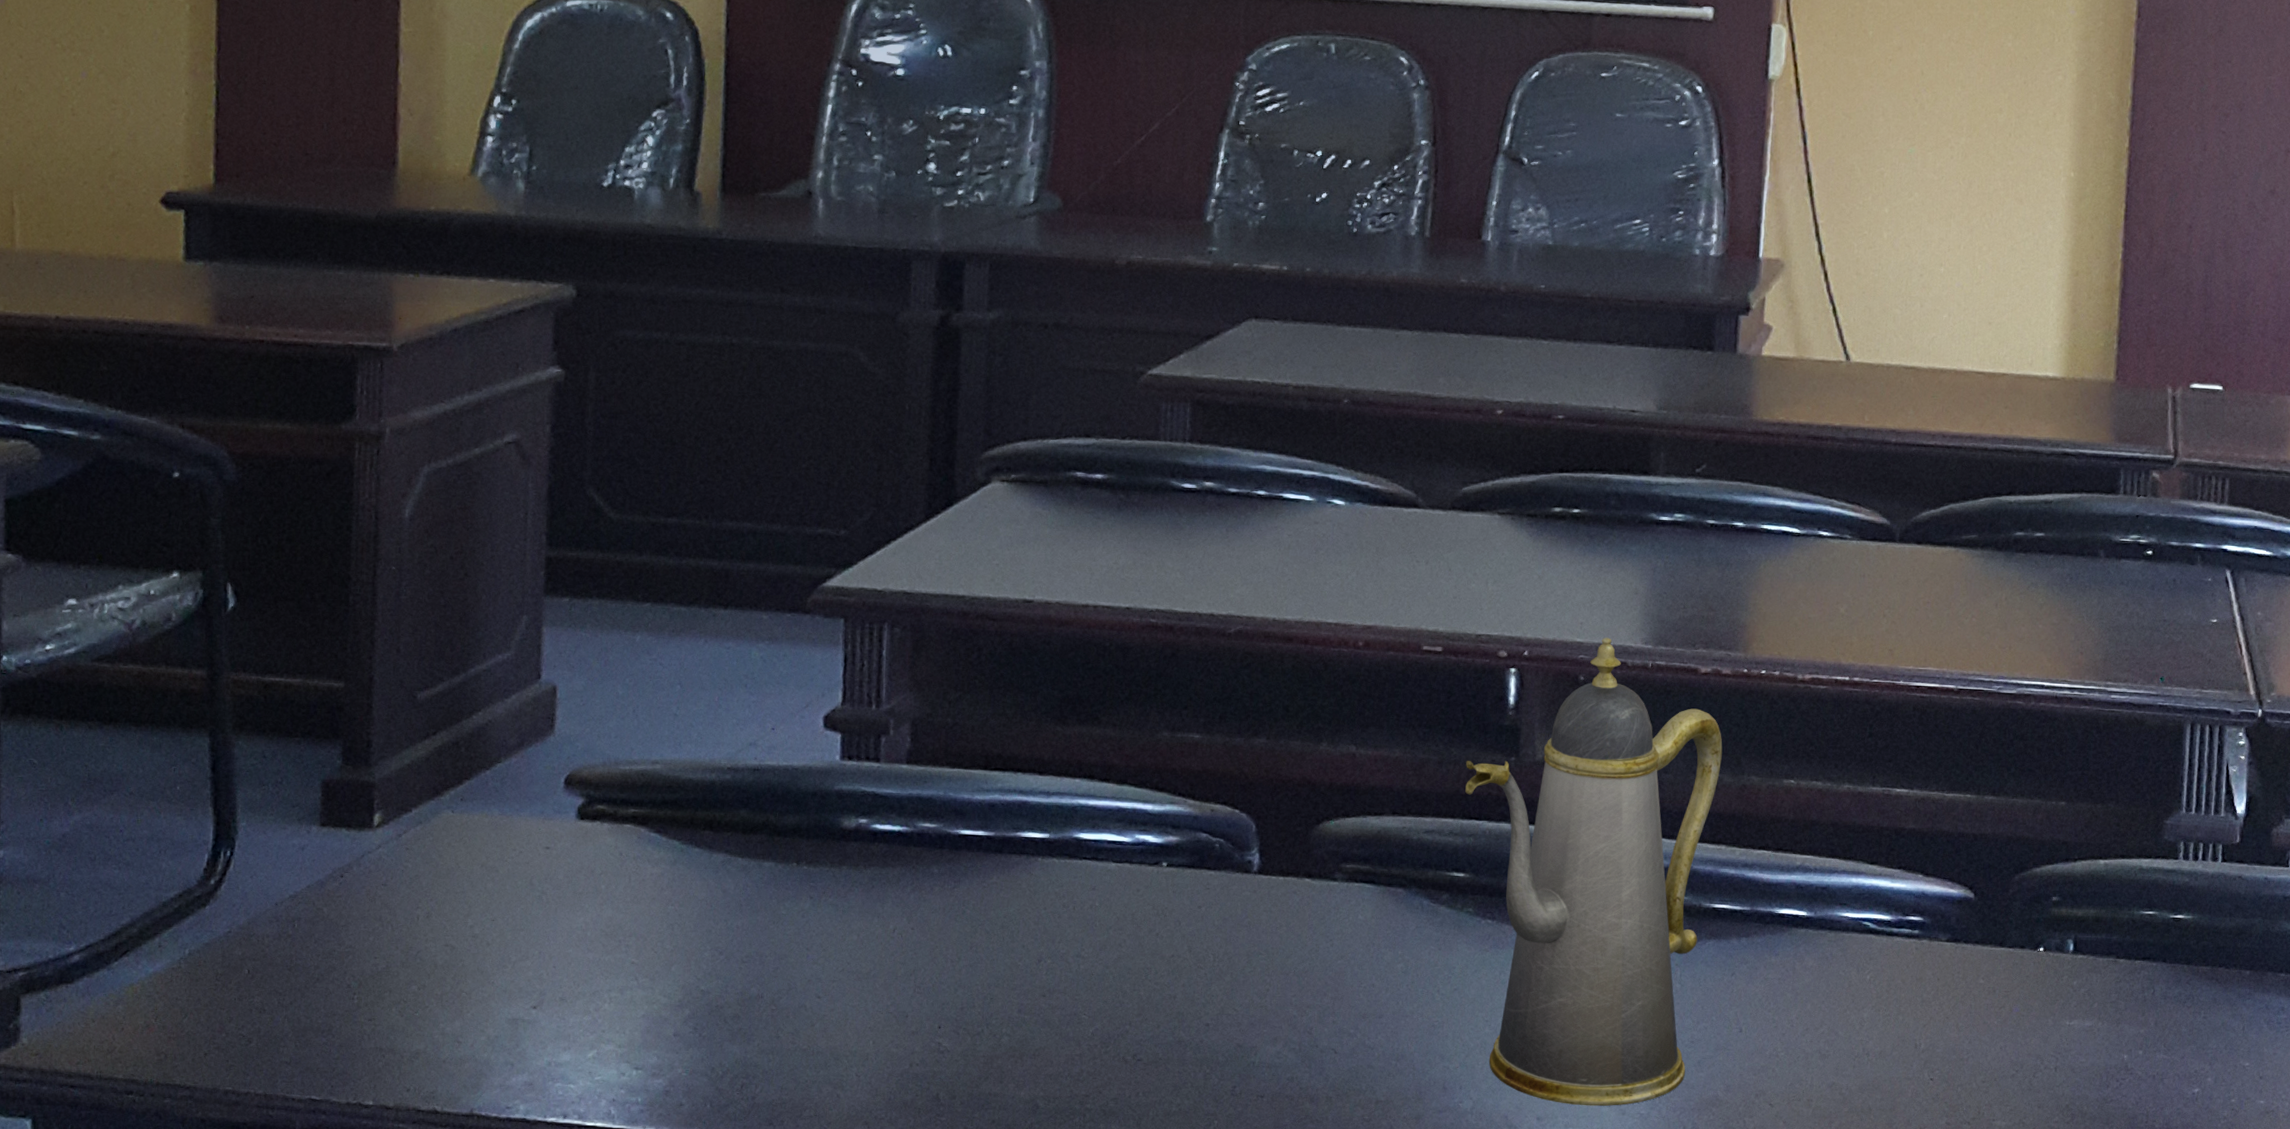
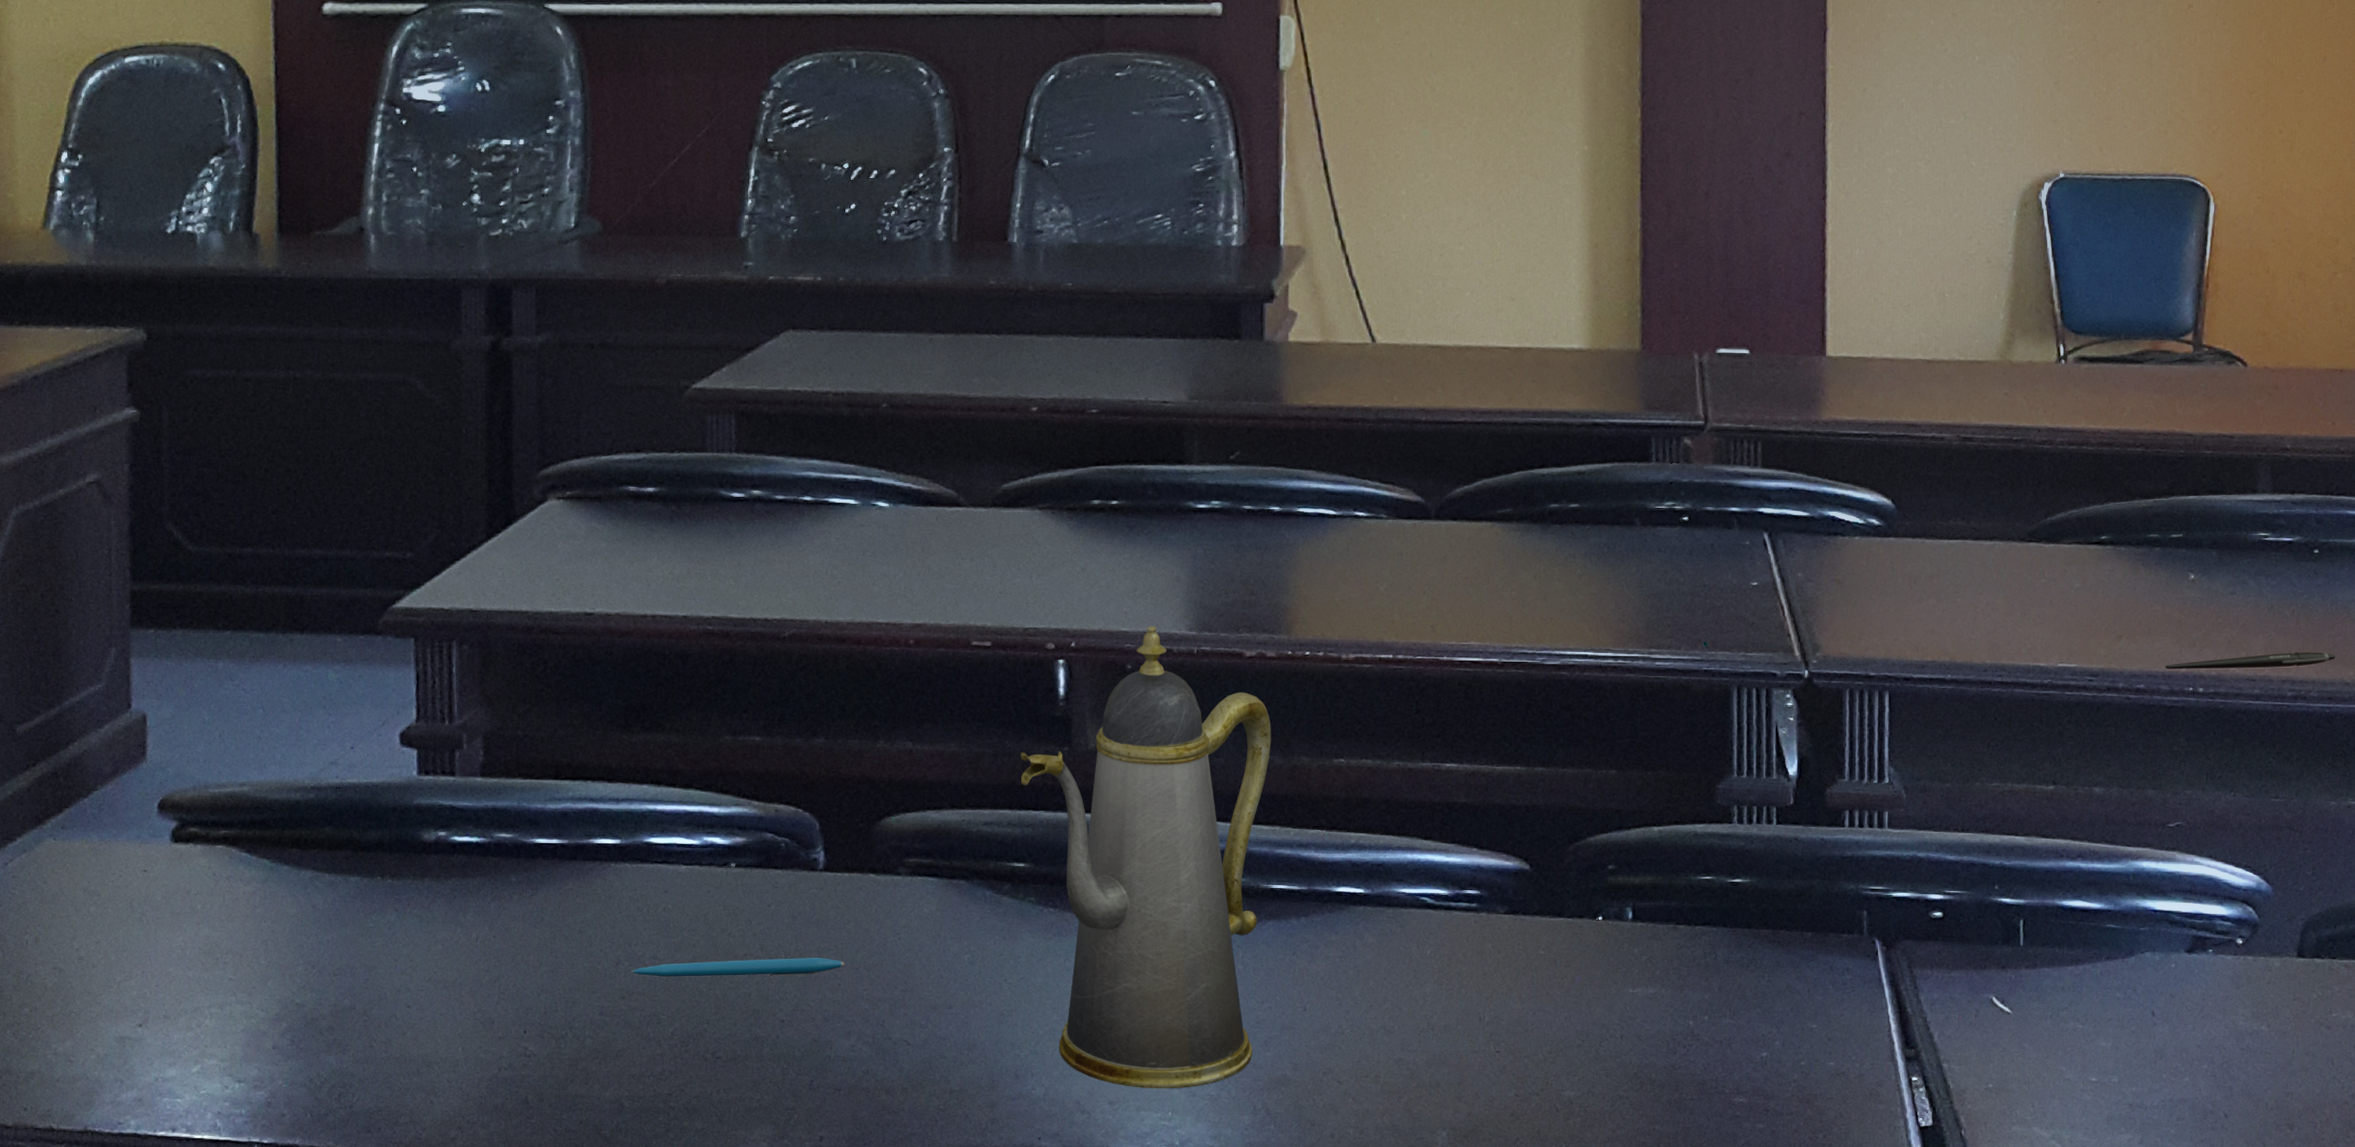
pen: none [1053,961,1275,980] -> present [631,957,845,977]

